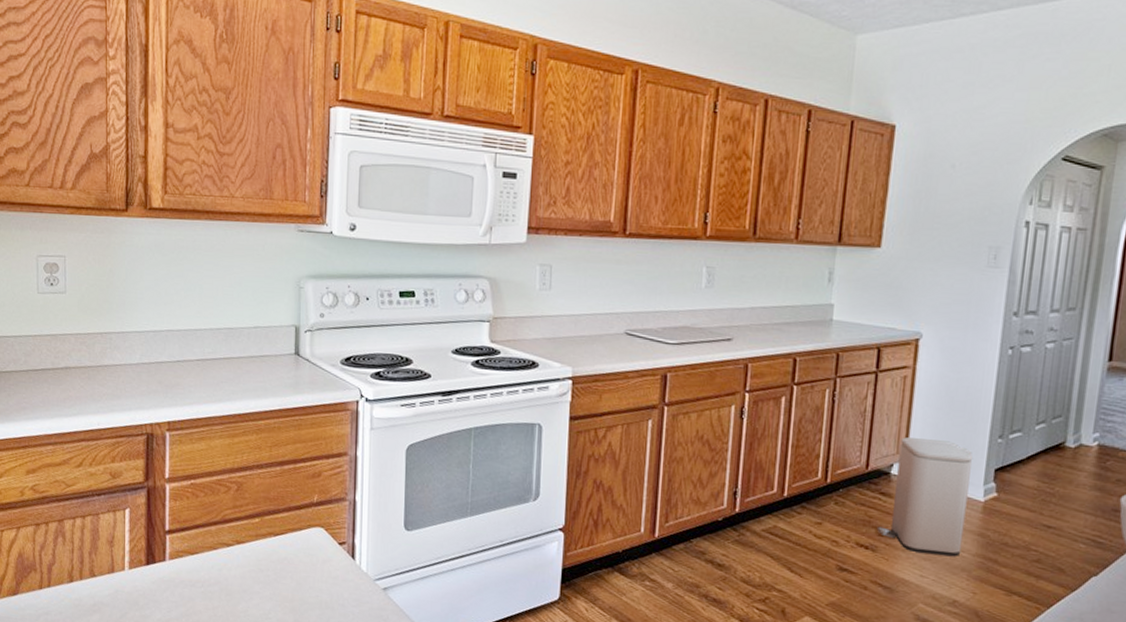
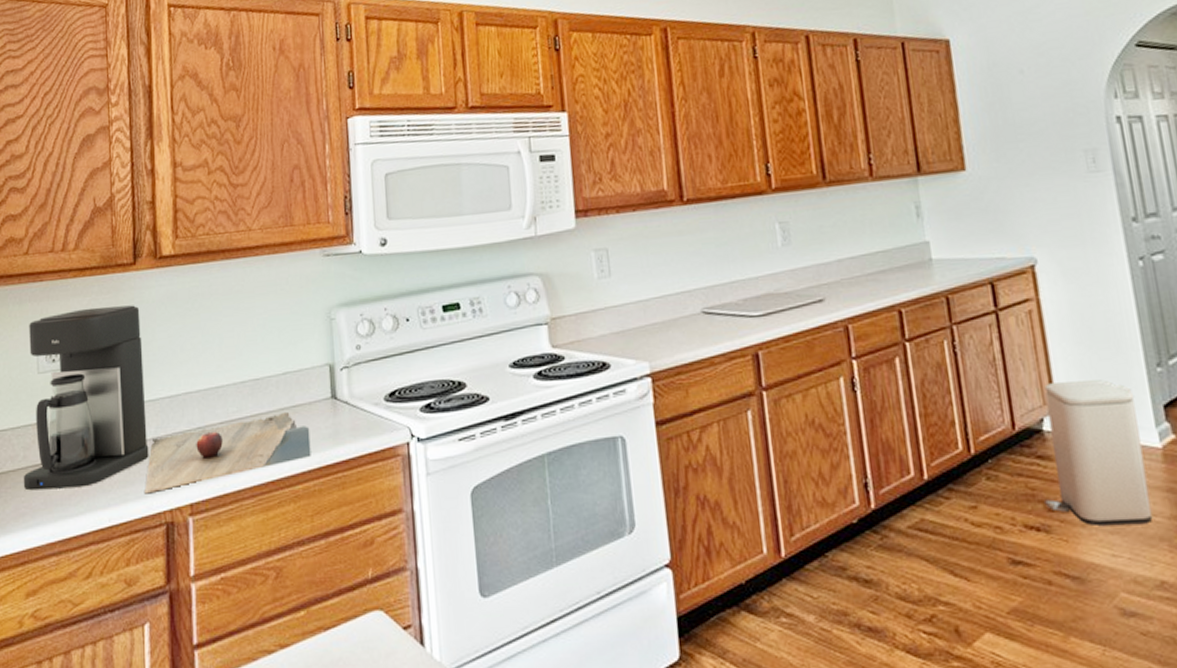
coffee maker: none [24,243,134,395] -> present [23,305,149,491]
cutting board: none [129,360,274,408] -> present [145,413,311,494]

